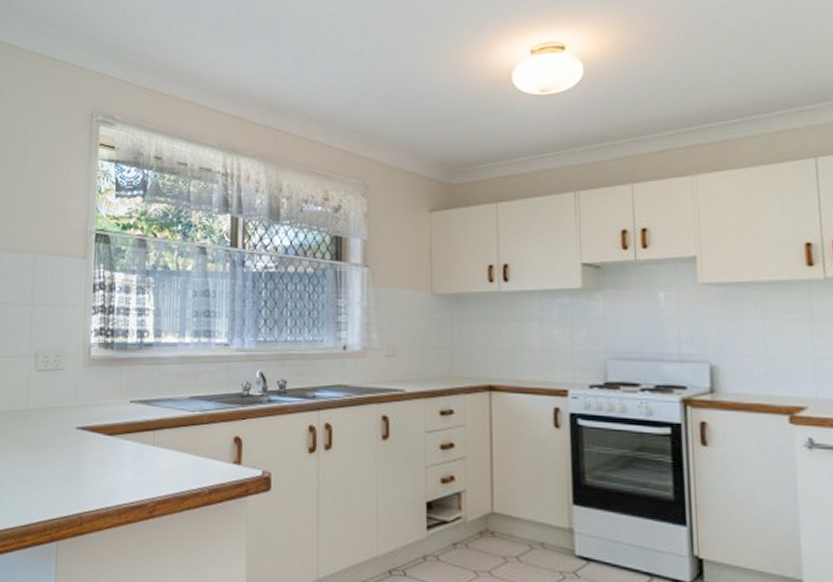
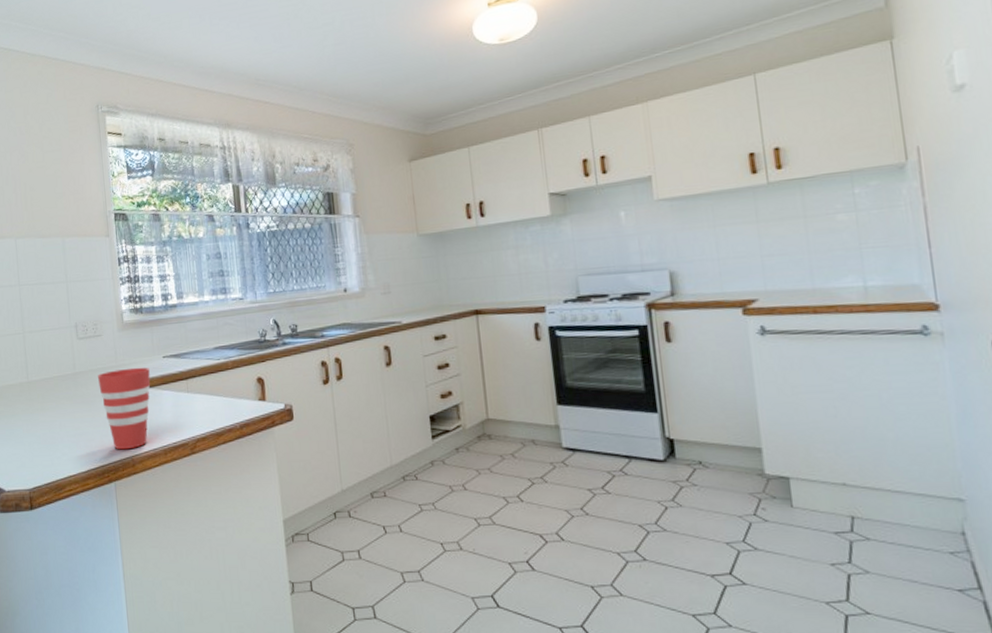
cup: none [53,410,113,505] -> present [98,367,151,450]

